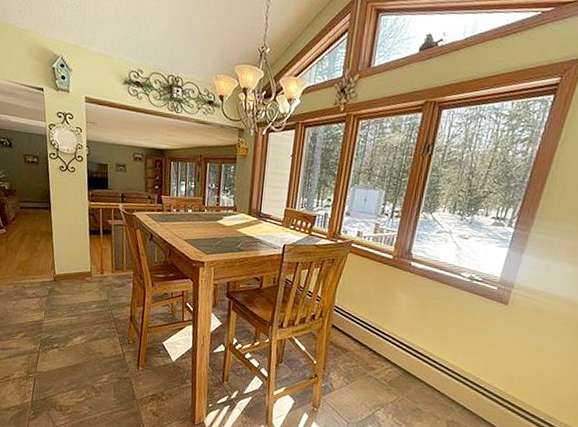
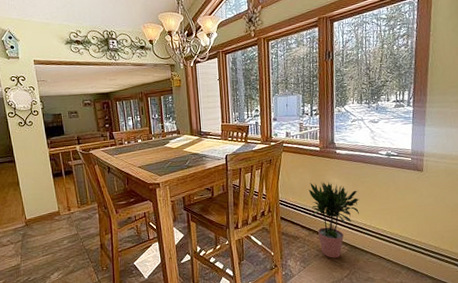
potted plant: none [367,293,426,381] -> present [308,181,359,258]

